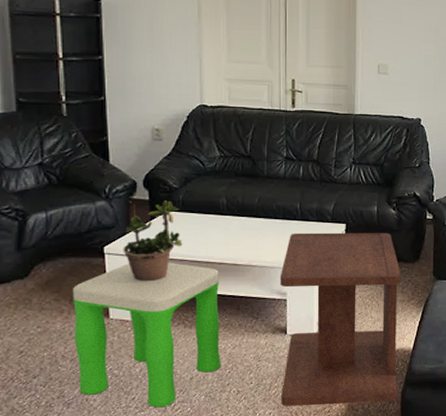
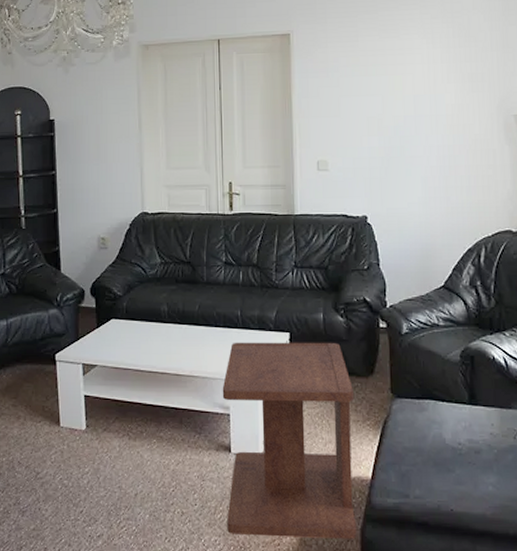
stool: present [73,262,221,408] -> none [28,371,165,524]
potted plant: present [123,200,183,282] -> none [72,308,127,391]

